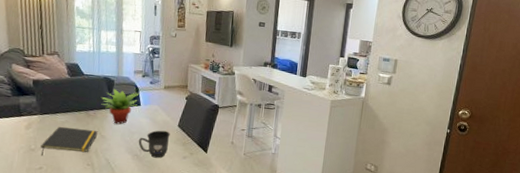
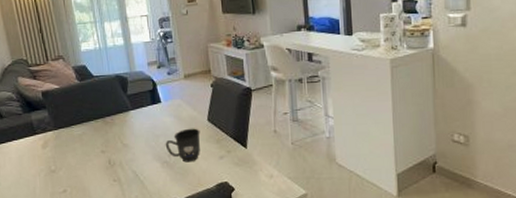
notepad: present [40,126,98,156] -> none [61,140,119,177]
succulent plant: present [100,88,141,124] -> none [115,87,159,129]

